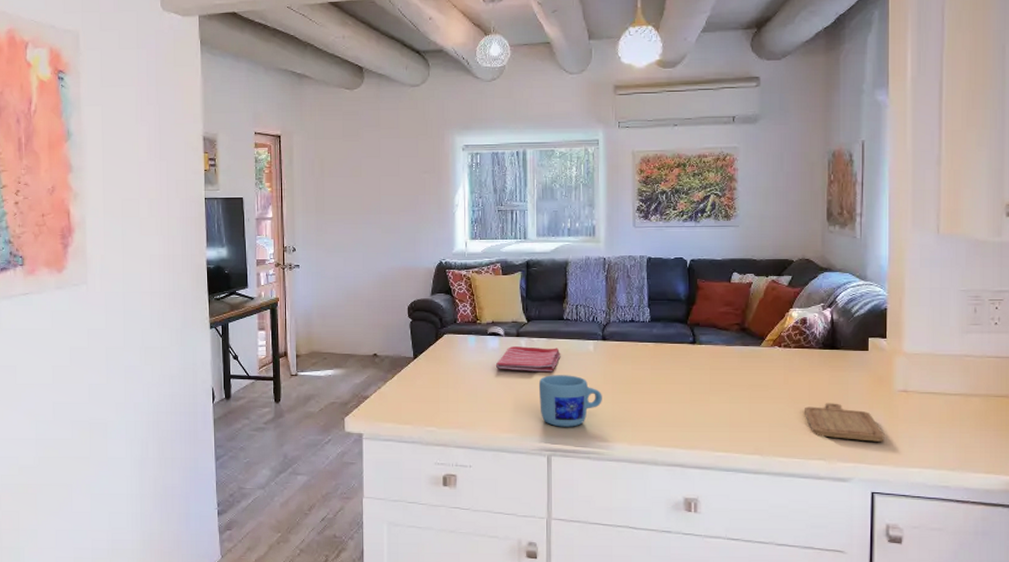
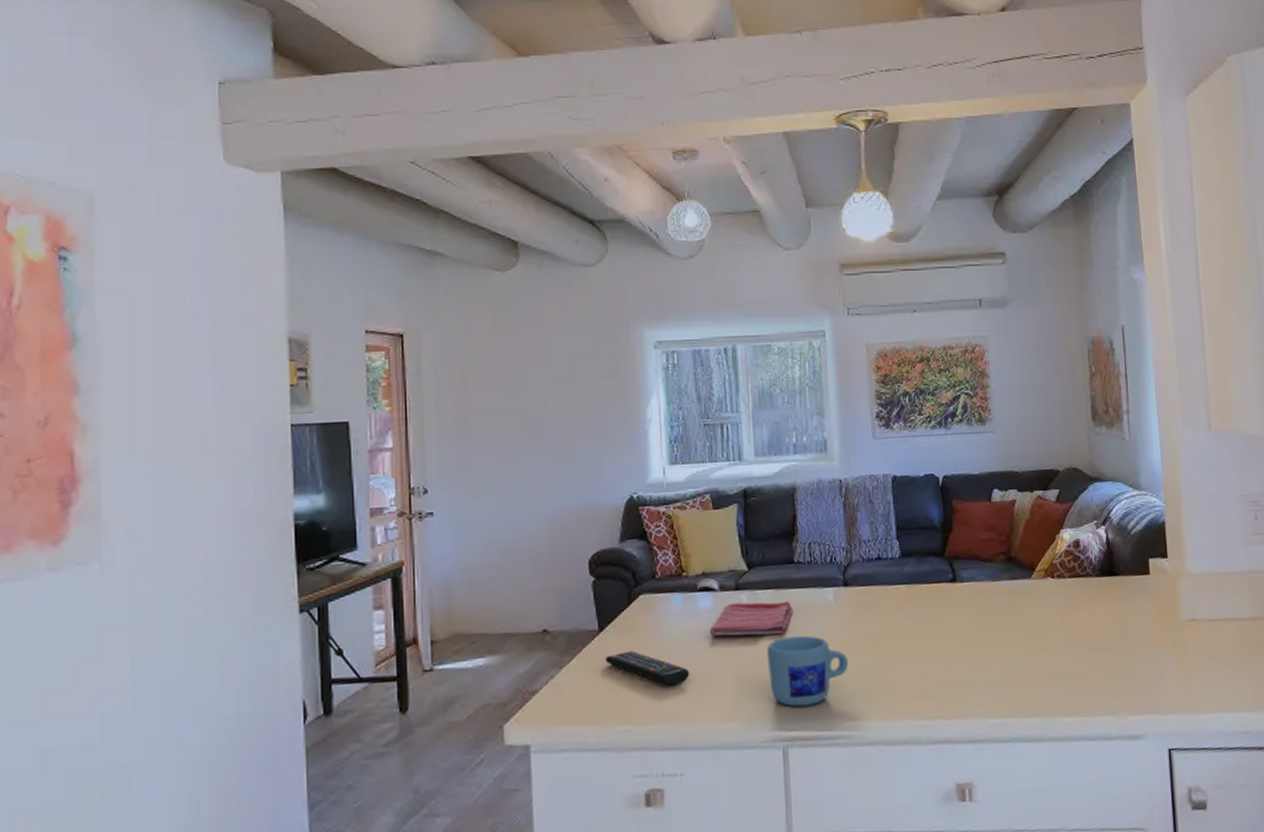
remote control: none [418,374,480,402] -> present [606,650,690,686]
chopping board: present [803,403,885,442] -> none [1085,642,1177,686]

